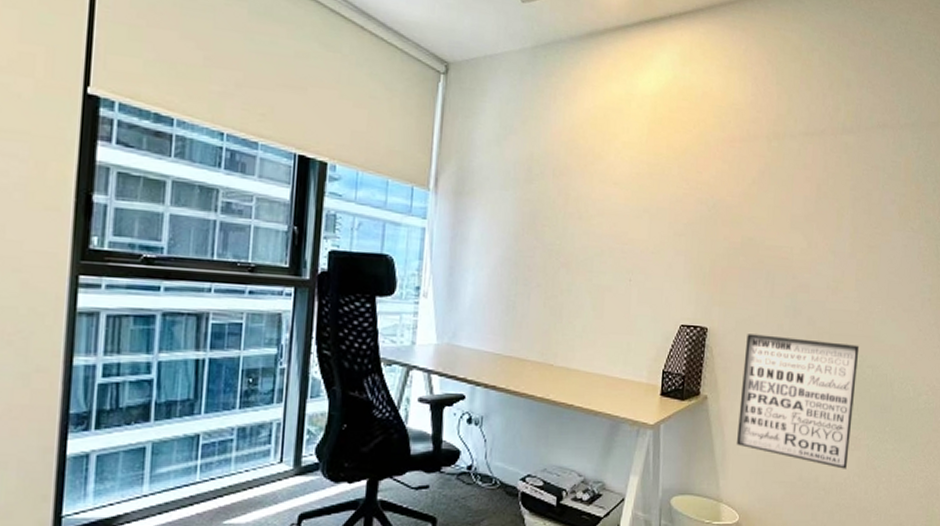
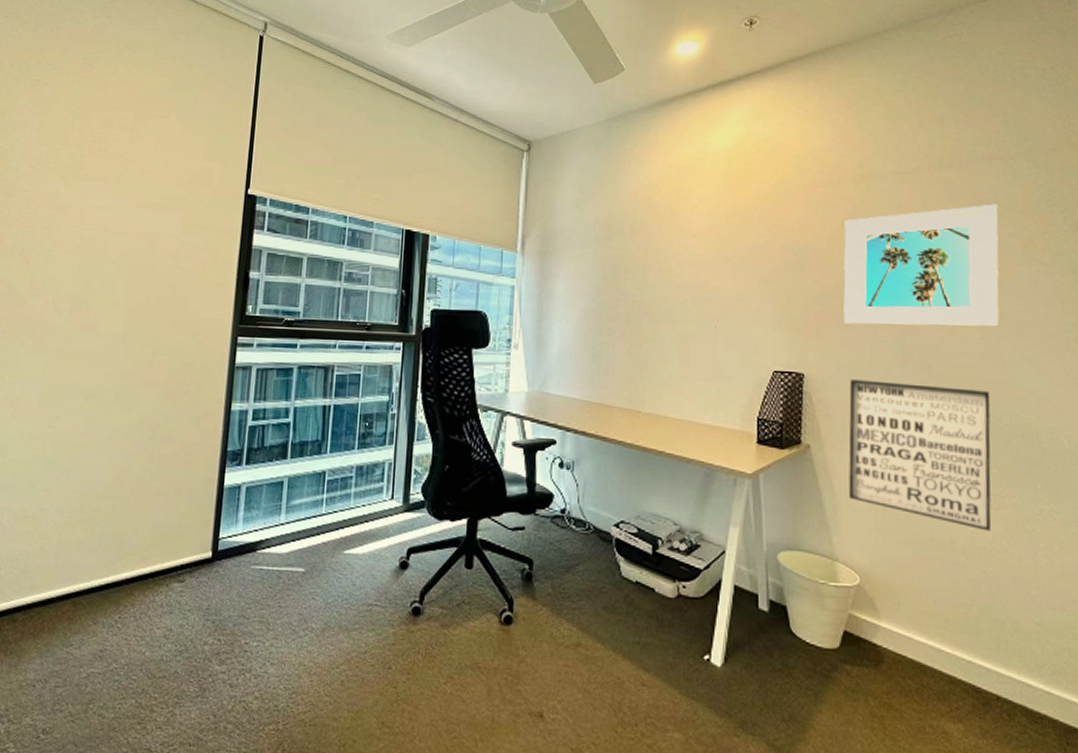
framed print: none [747,170,885,287] -> present [843,203,1000,327]

